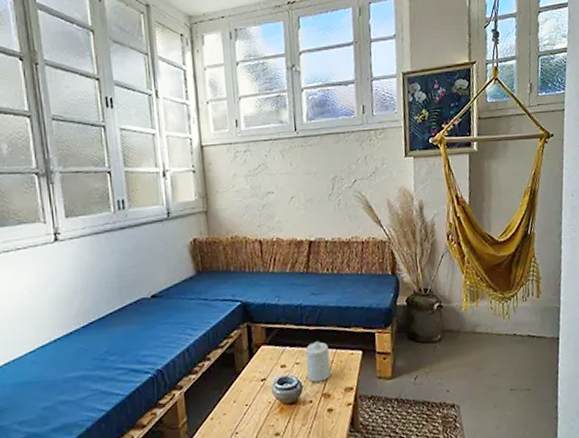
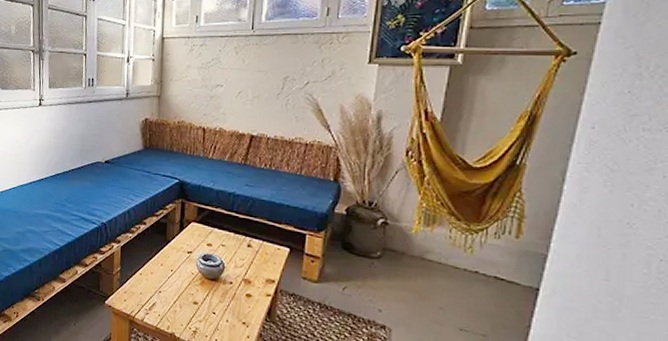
candle: present [306,341,331,383] -> none [230,229,255,268]

